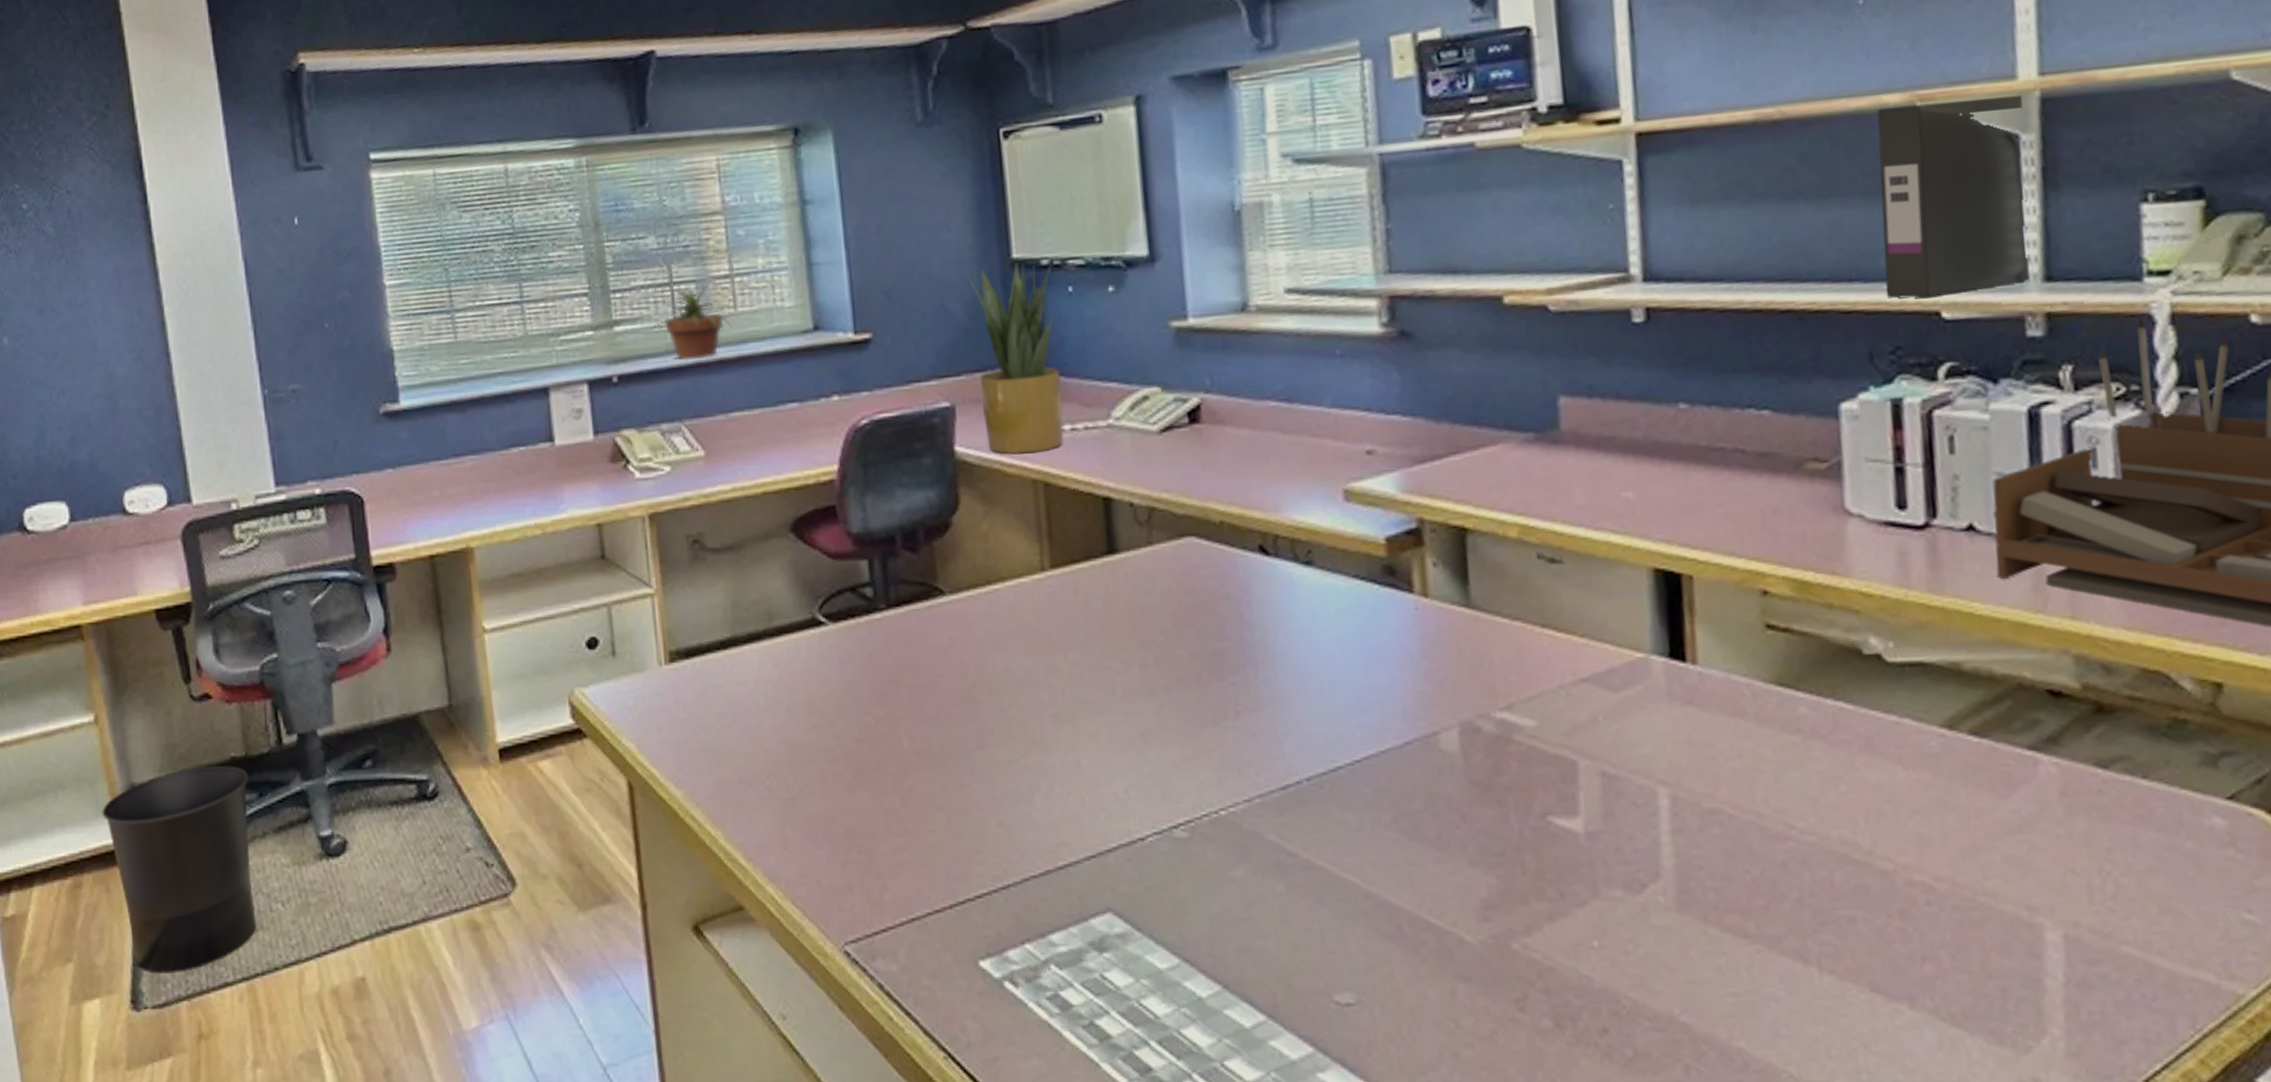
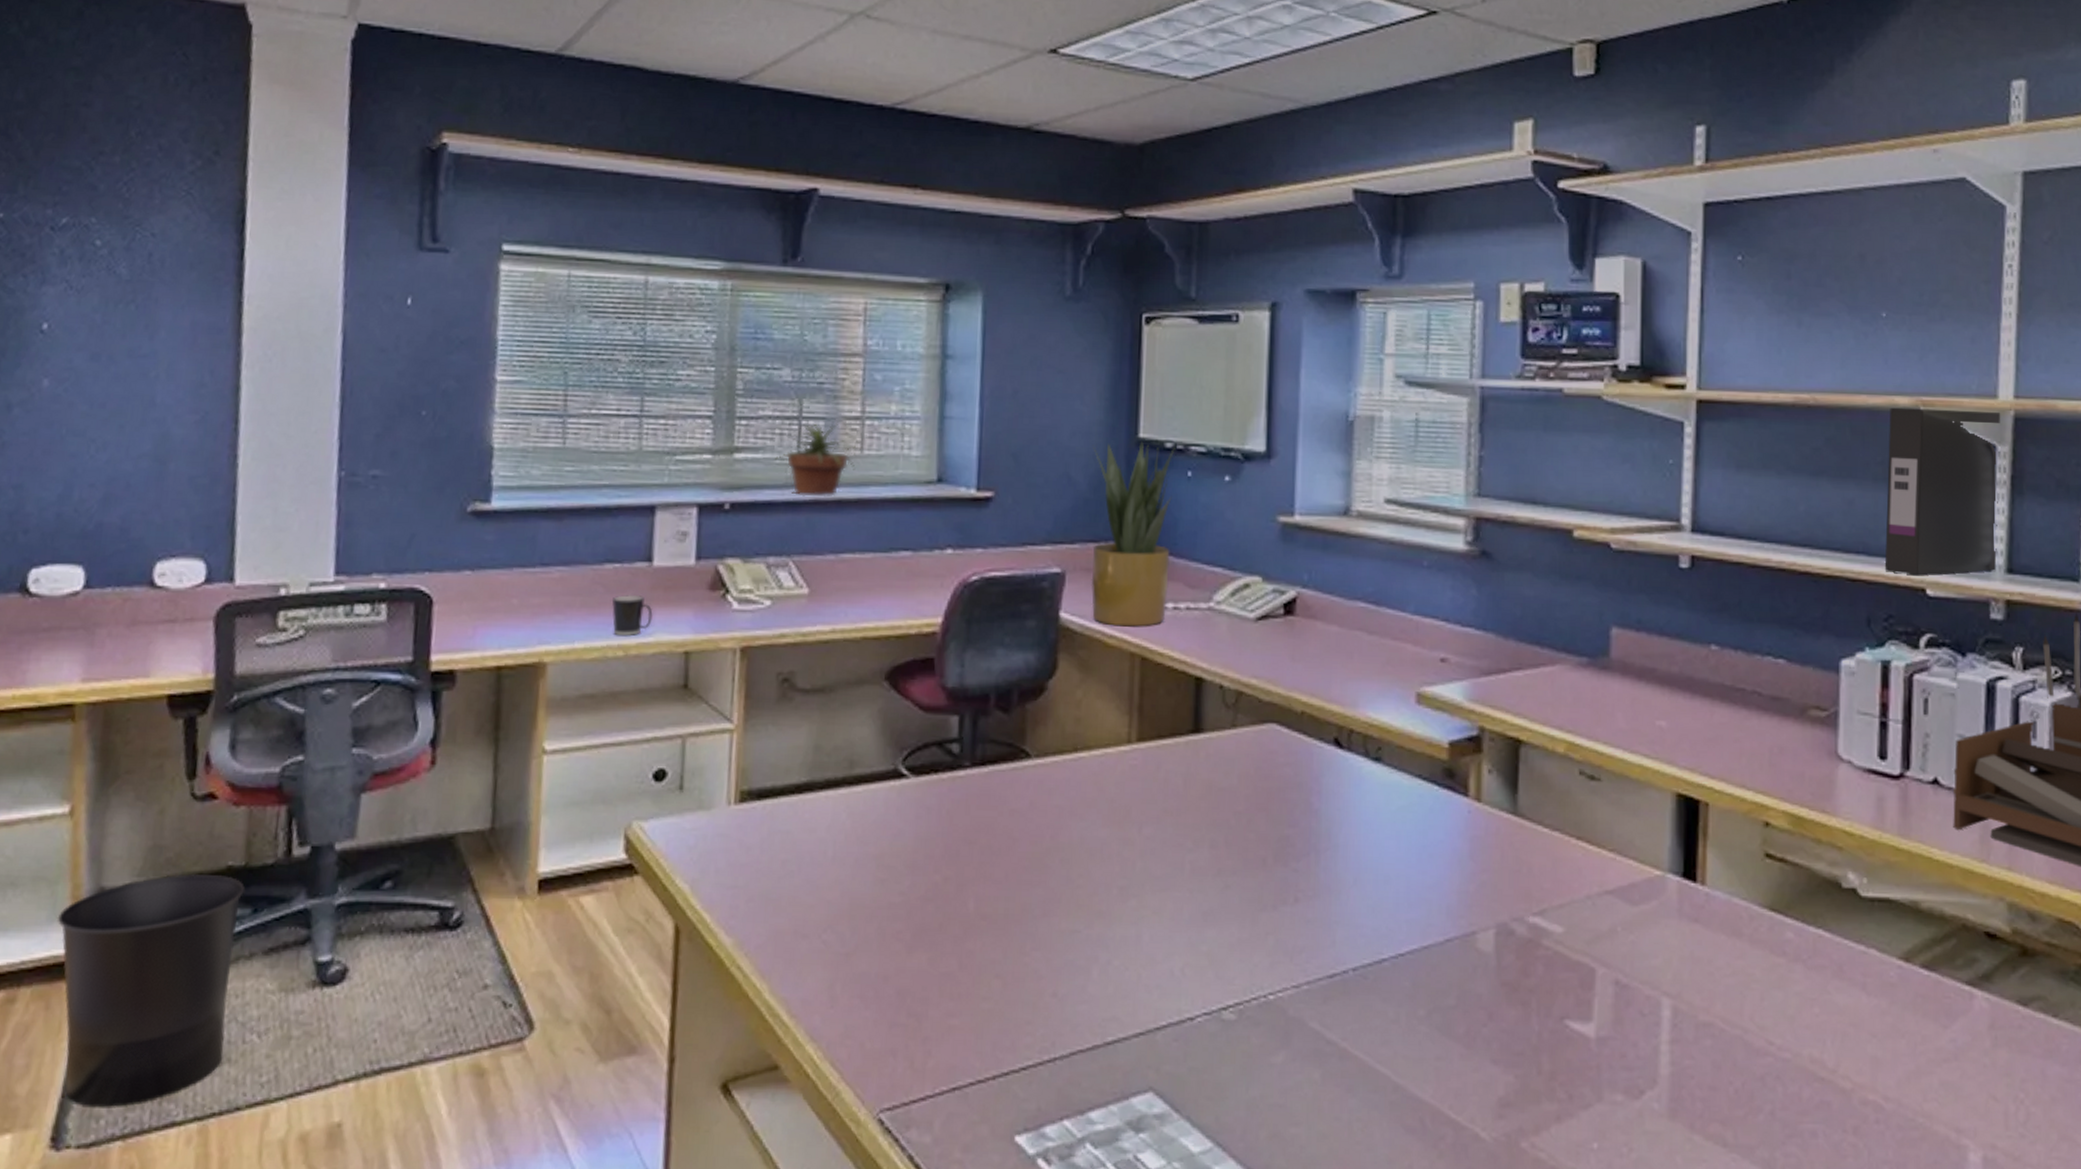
mug: none [523,474,563,515] -> present [612,594,653,637]

